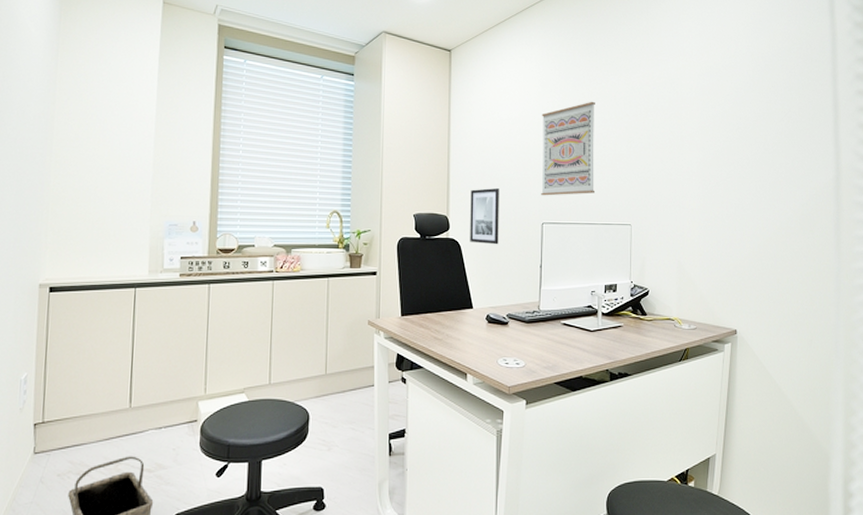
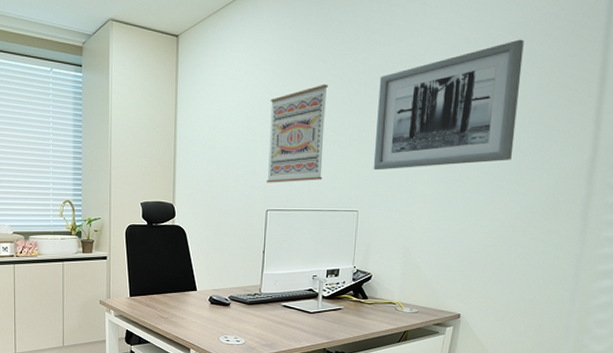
wall art: present [470,188,499,245] -> none [195,176,225,232]
wall art: none [642,68,768,185] -> present [373,39,524,171]

